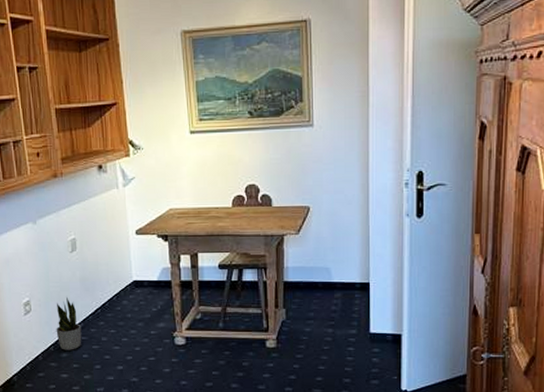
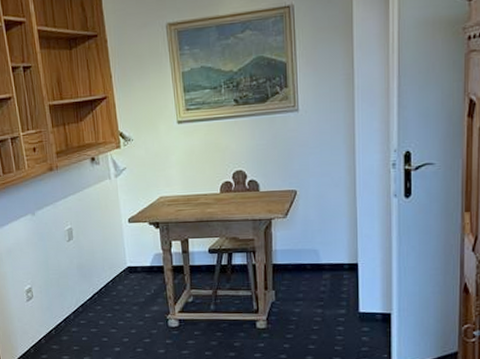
potted plant: present [56,296,82,350] -> none [56,283,81,334]

